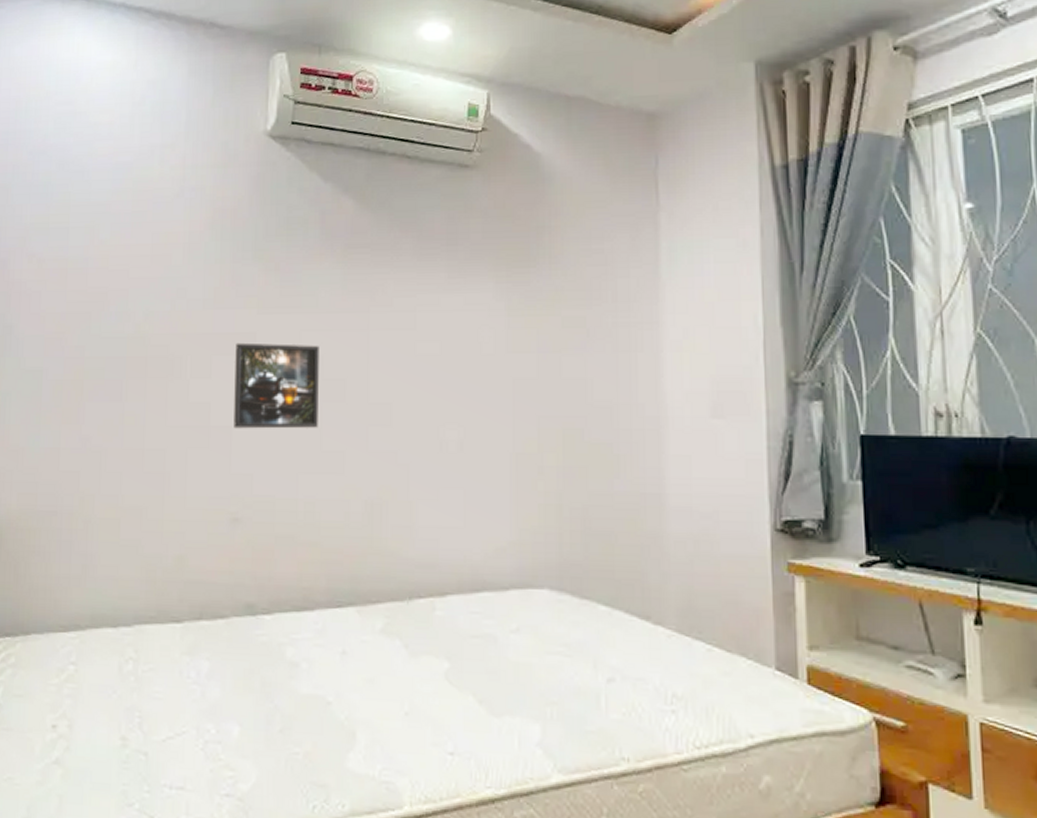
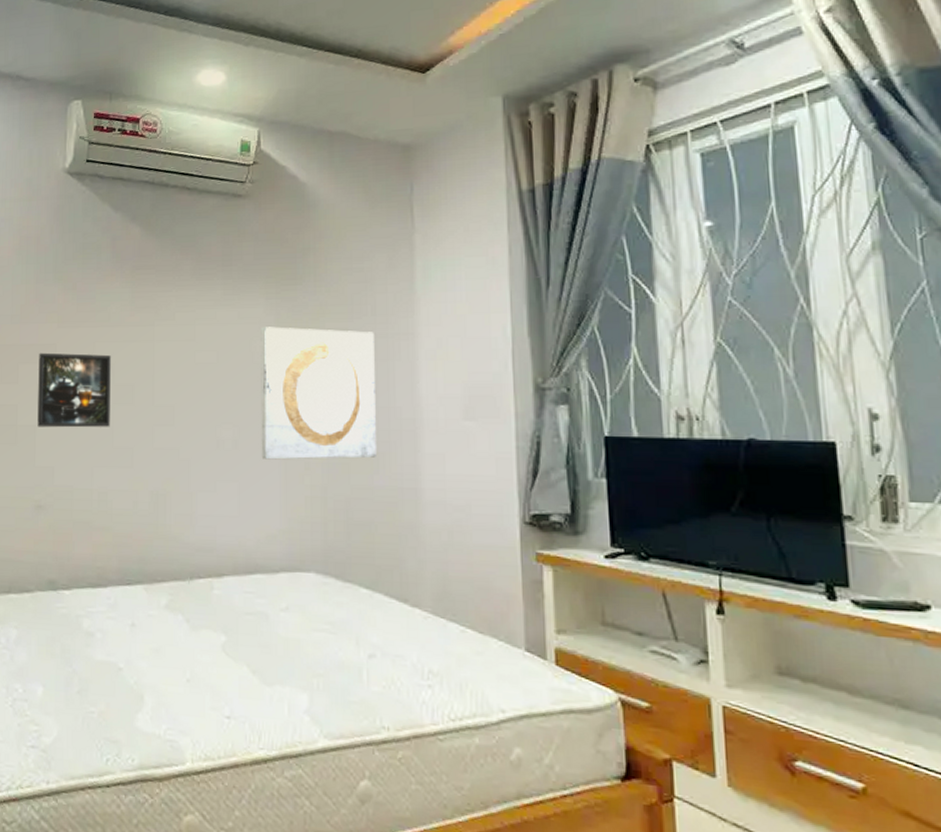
wall art: none [489,314,617,464] -> present [261,326,376,460]

